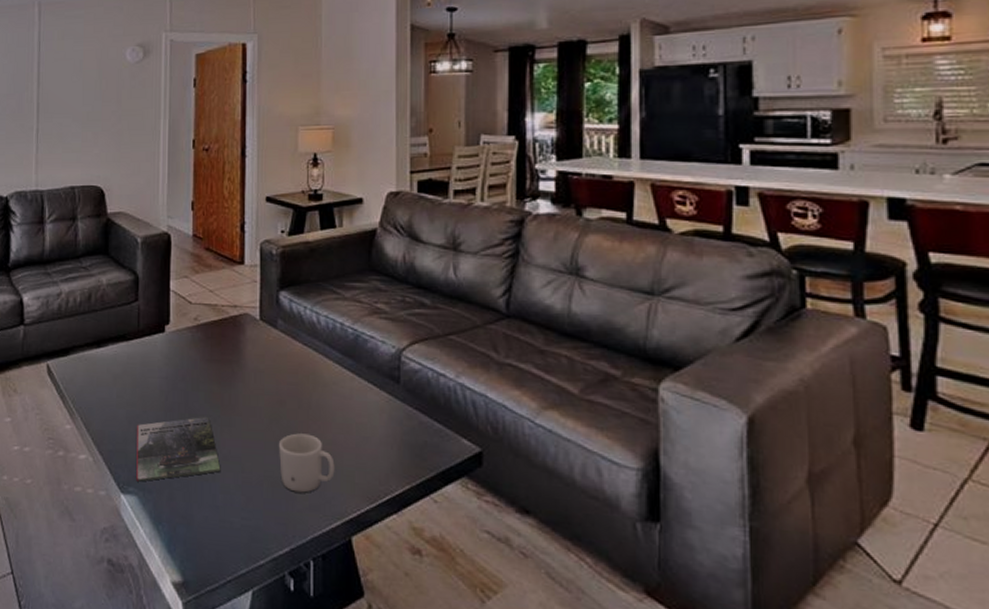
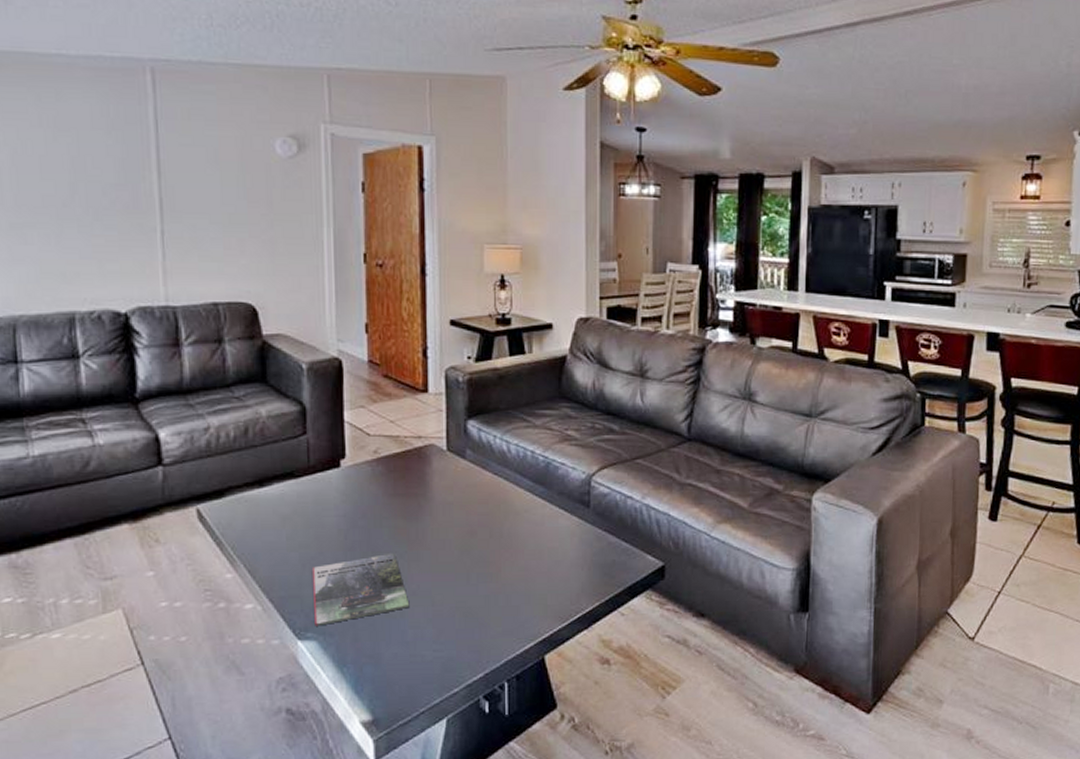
mug: present [278,433,335,493] -> none [469,562,527,620]

